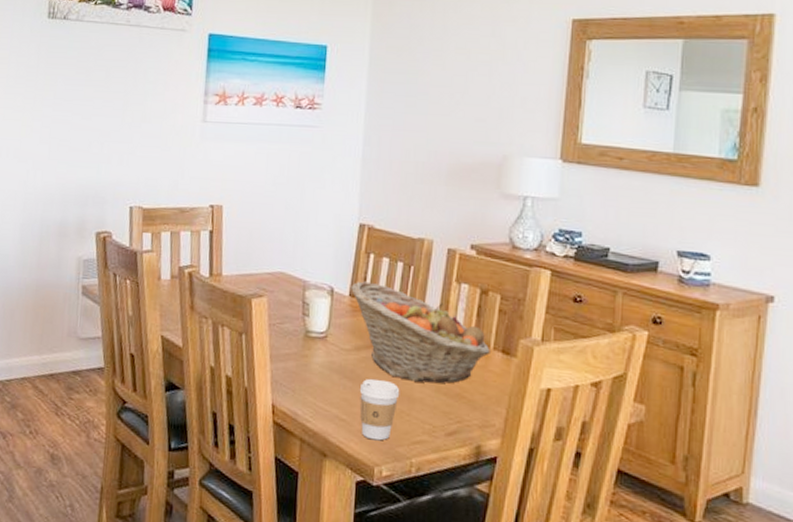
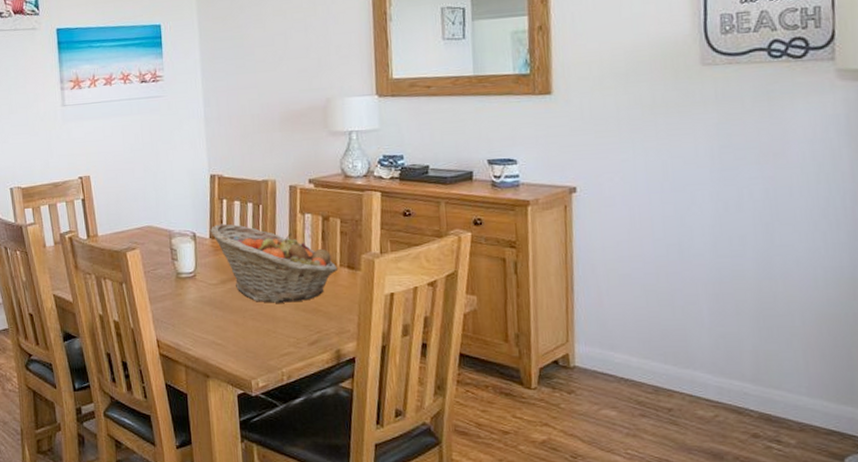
coffee cup: present [359,378,400,441] -> none [230,305,265,358]

